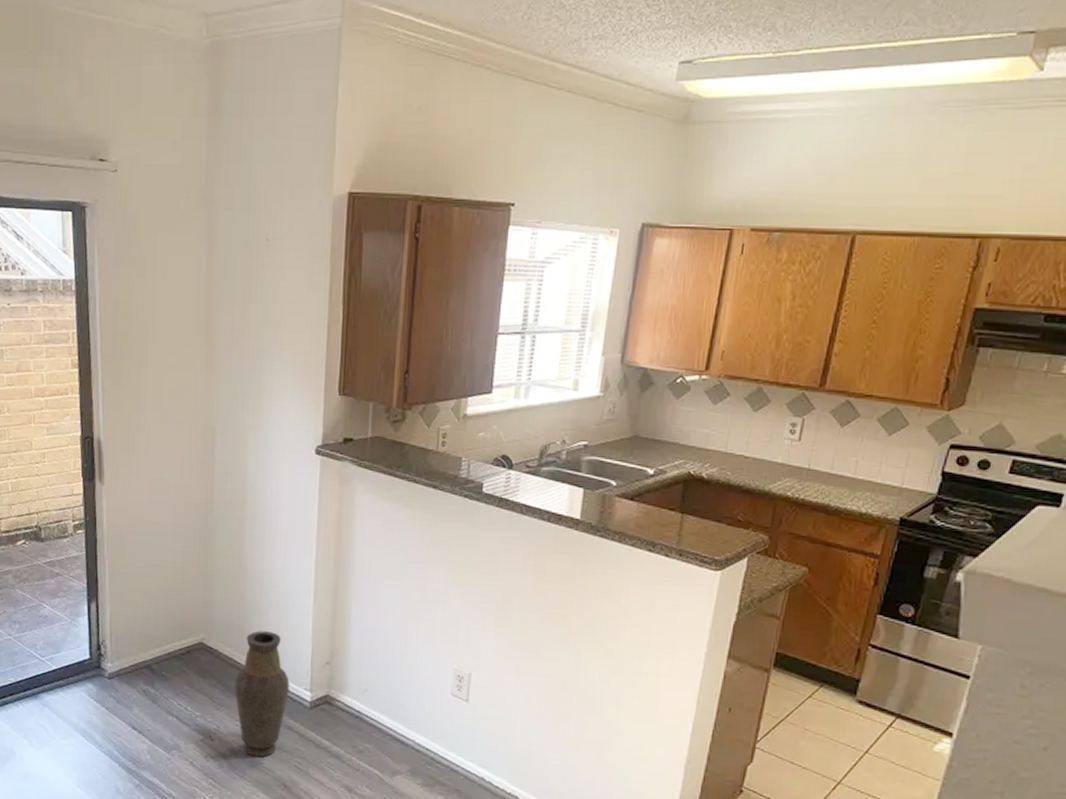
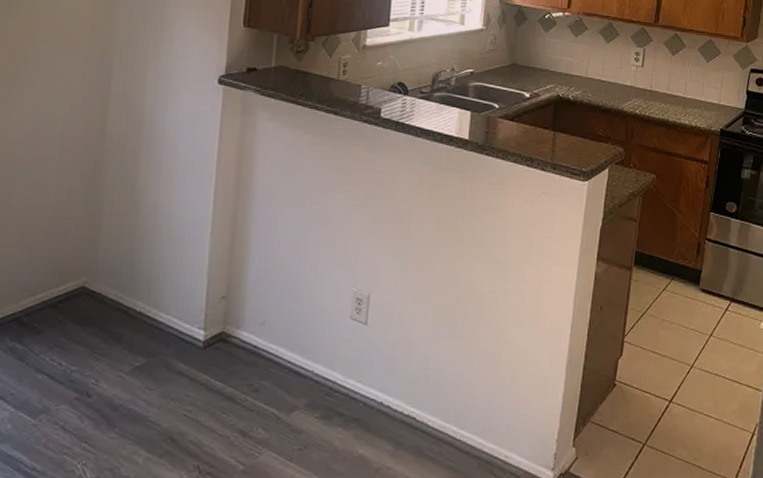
vase: present [234,630,290,757] -> none [118,269,182,410]

